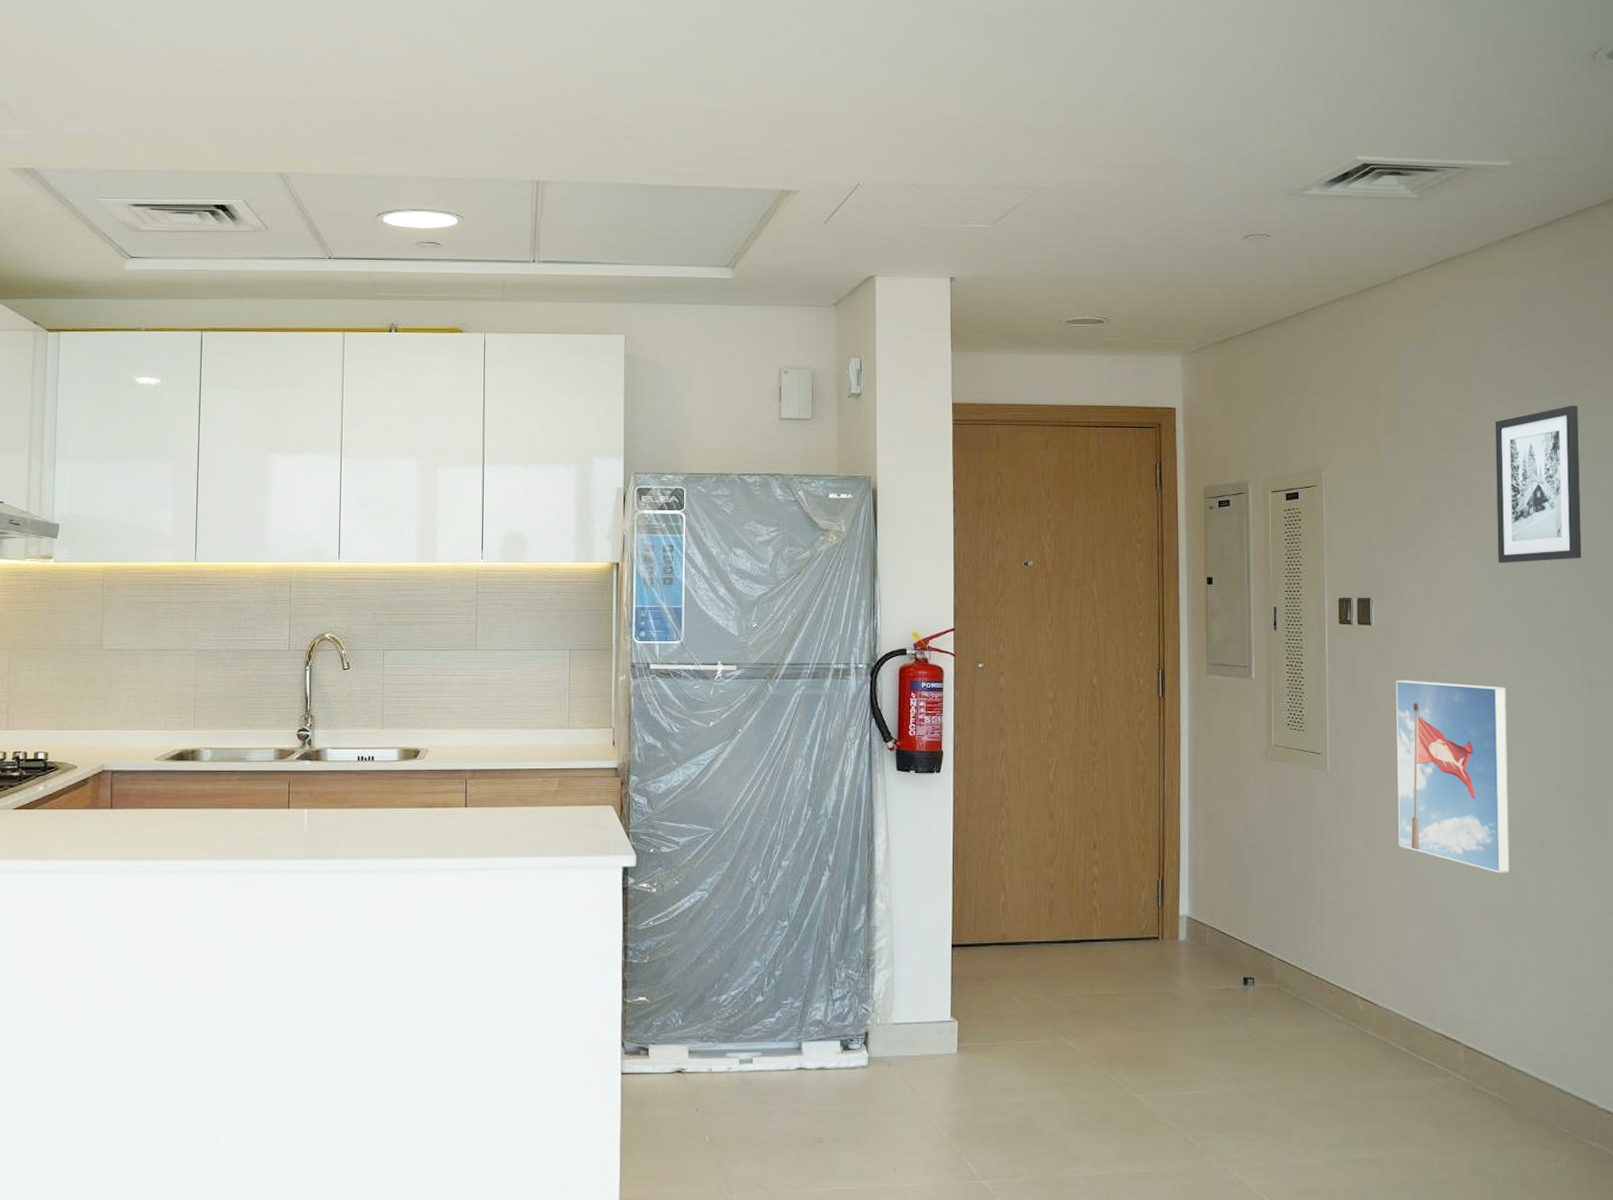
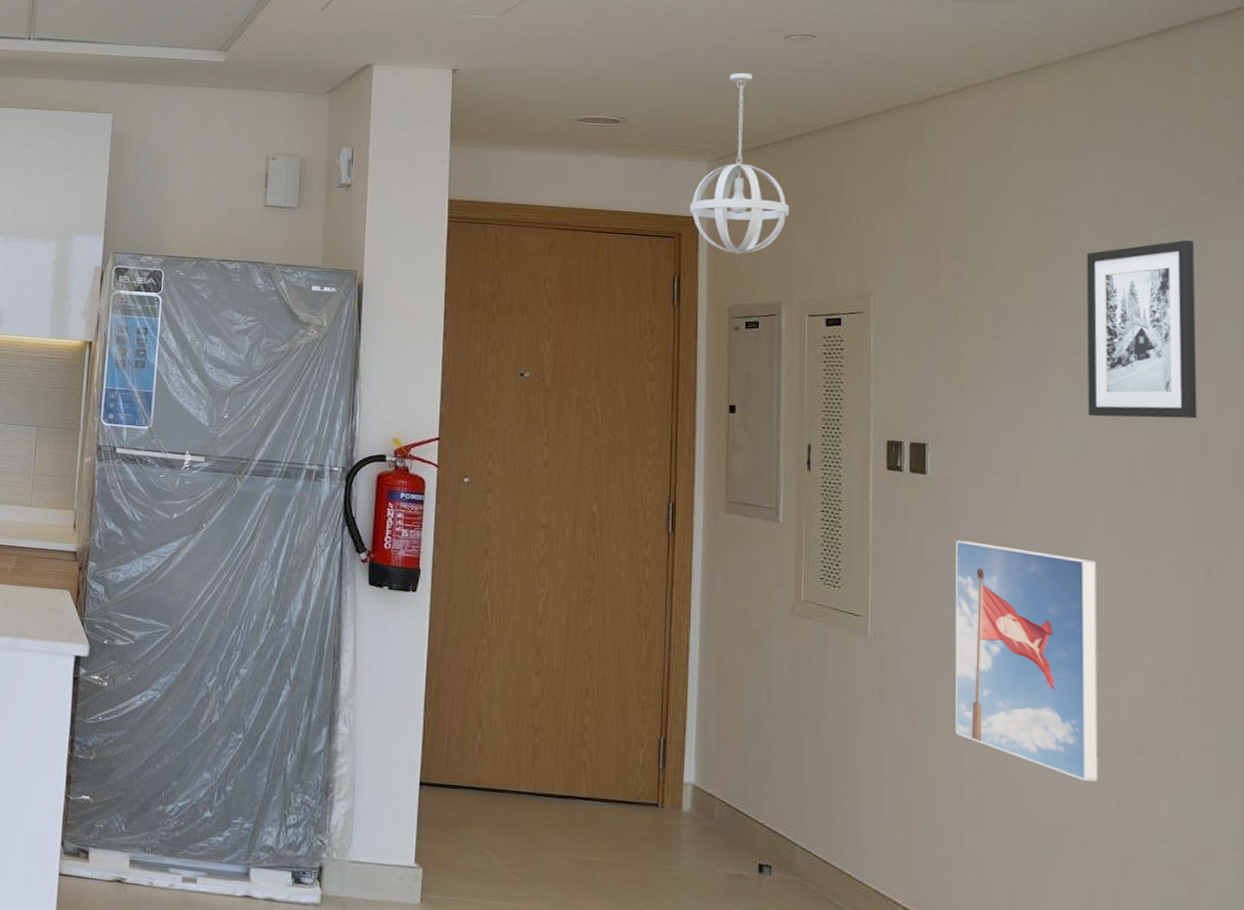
pendant light: none [1168,271,1252,440] -> present [690,72,789,255]

